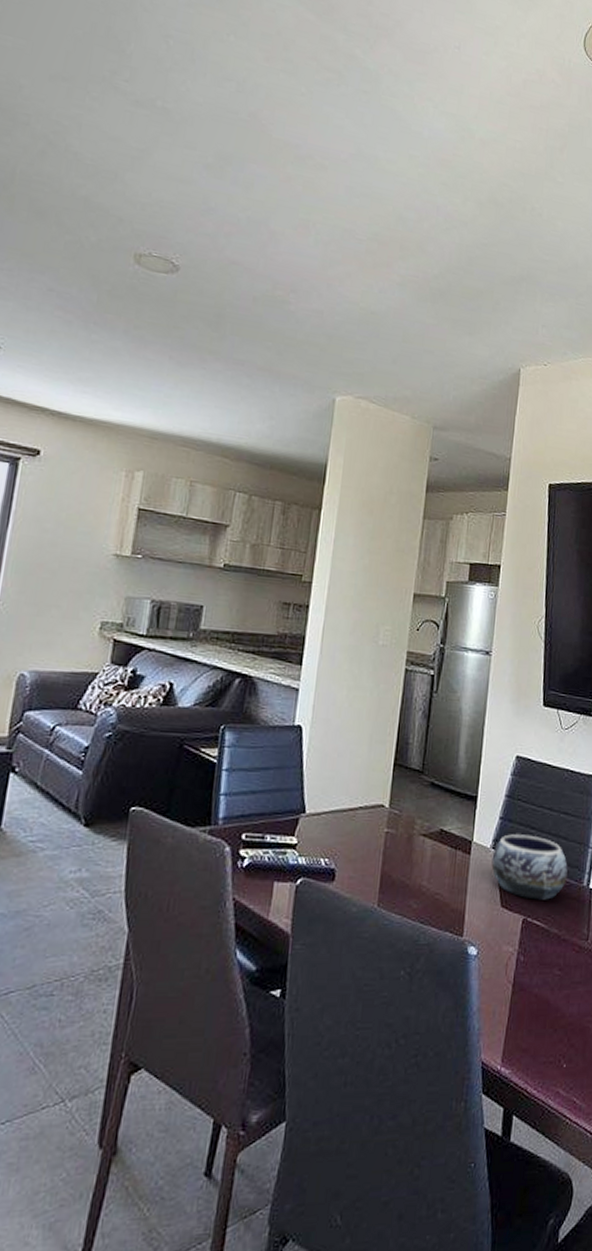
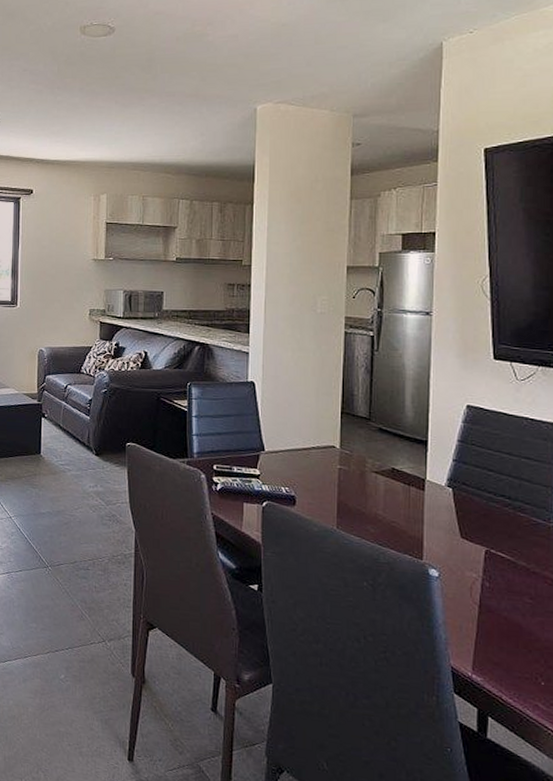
decorative bowl: present [491,834,568,900] -> none [447,475,533,535]

